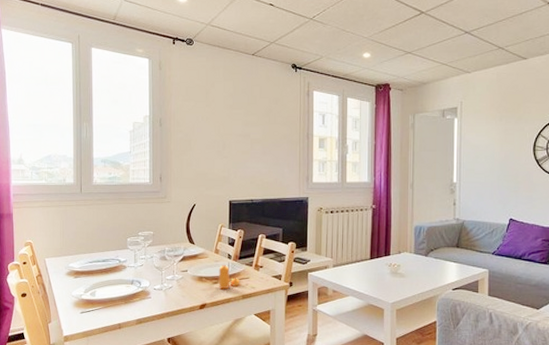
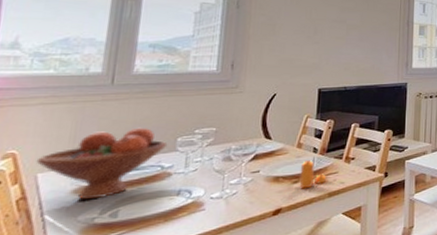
fruit bowl: none [43,228,121,281] -> present [36,127,168,200]

